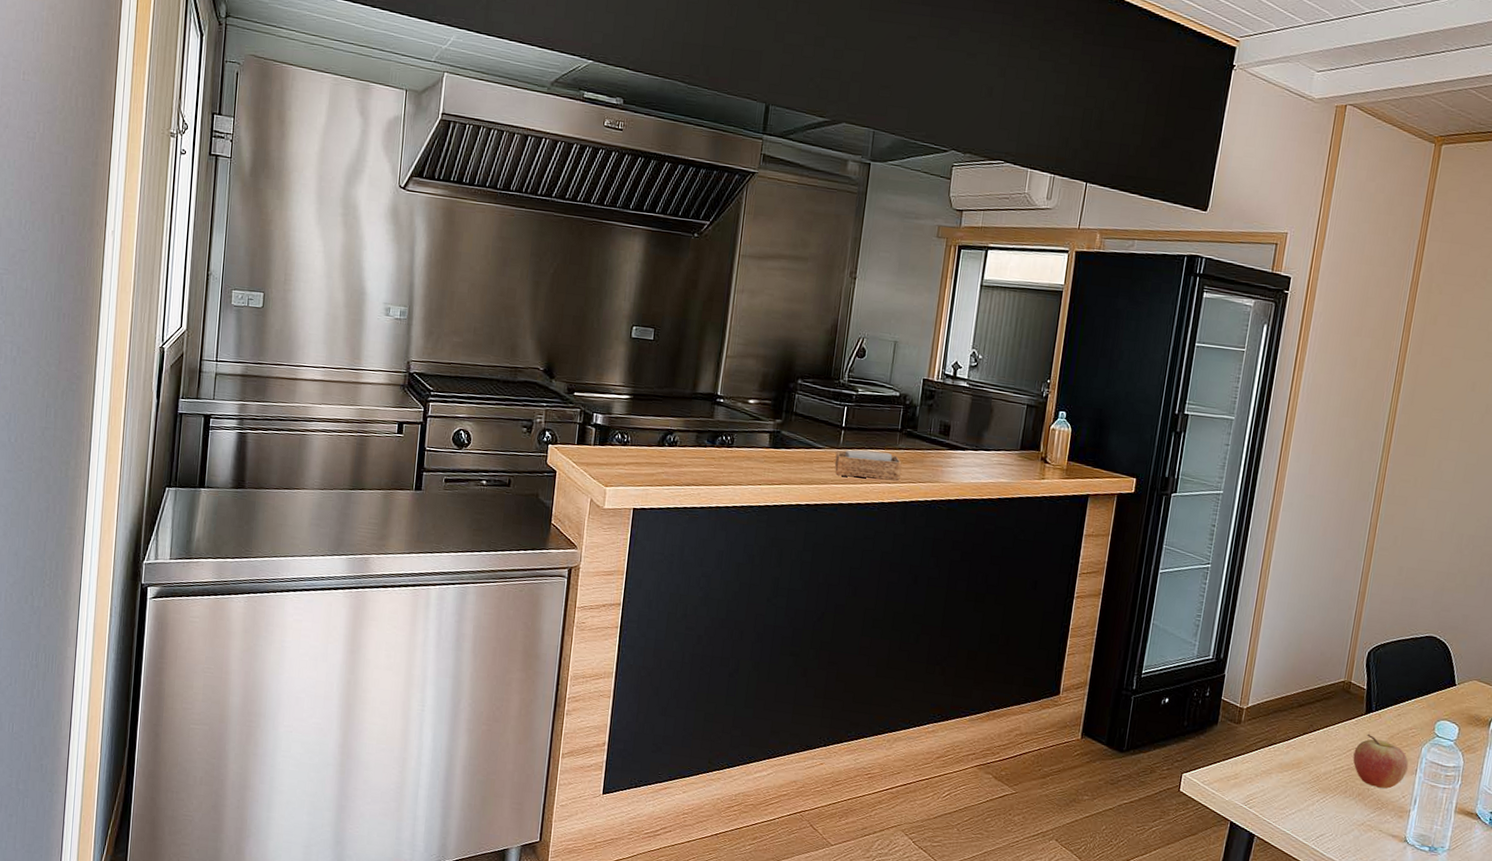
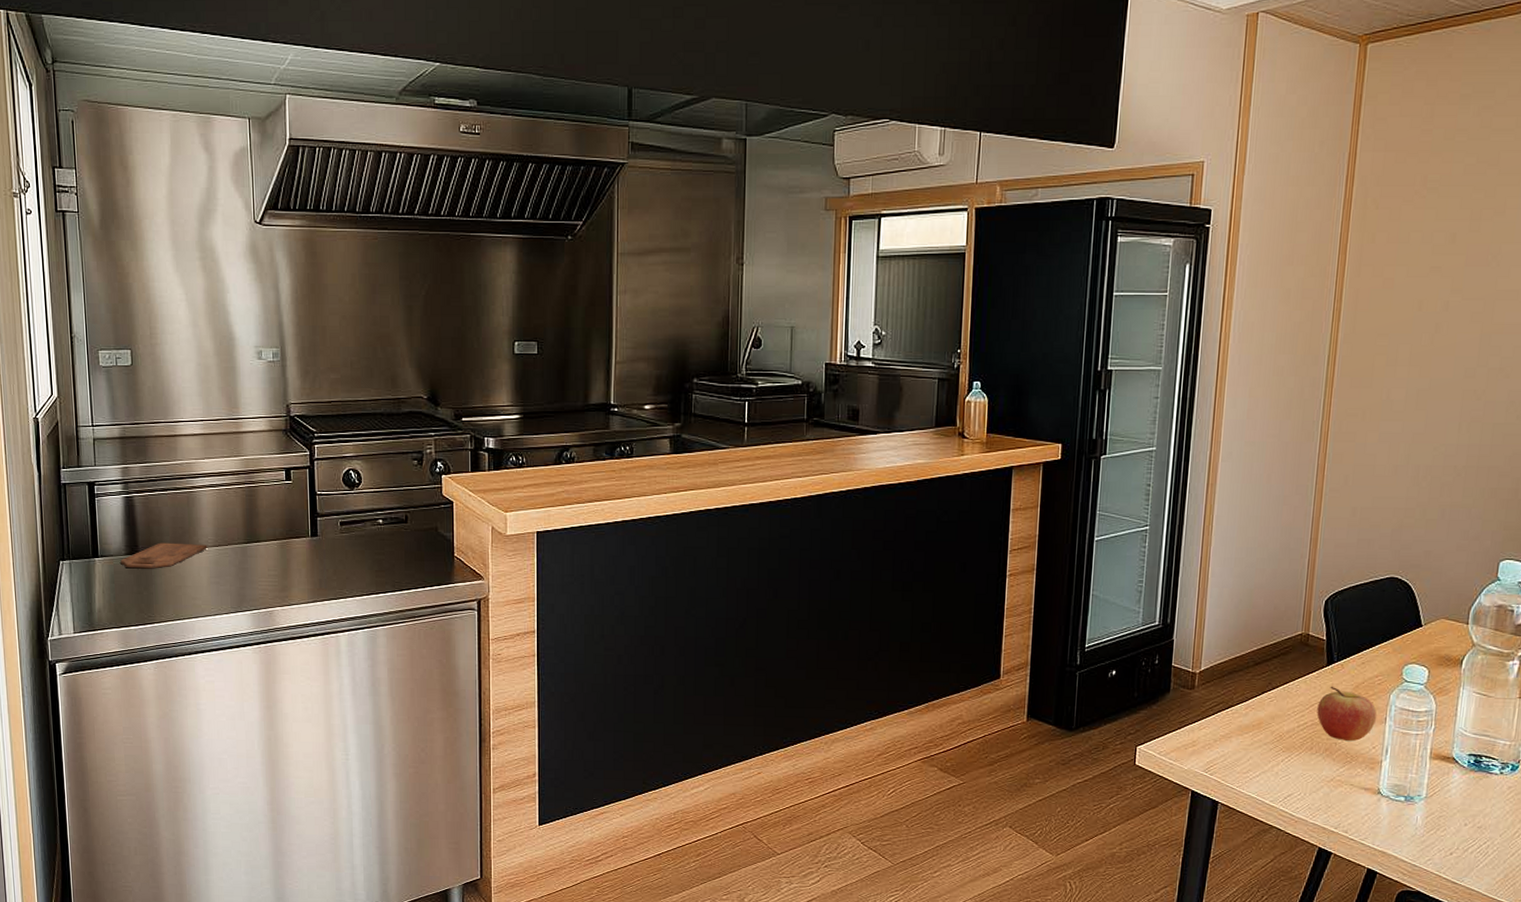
cutting board: none [225,480,313,505] -> present [120,542,208,569]
napkin holder: present [834,449,902,482] -> none [741,445,811,475]

